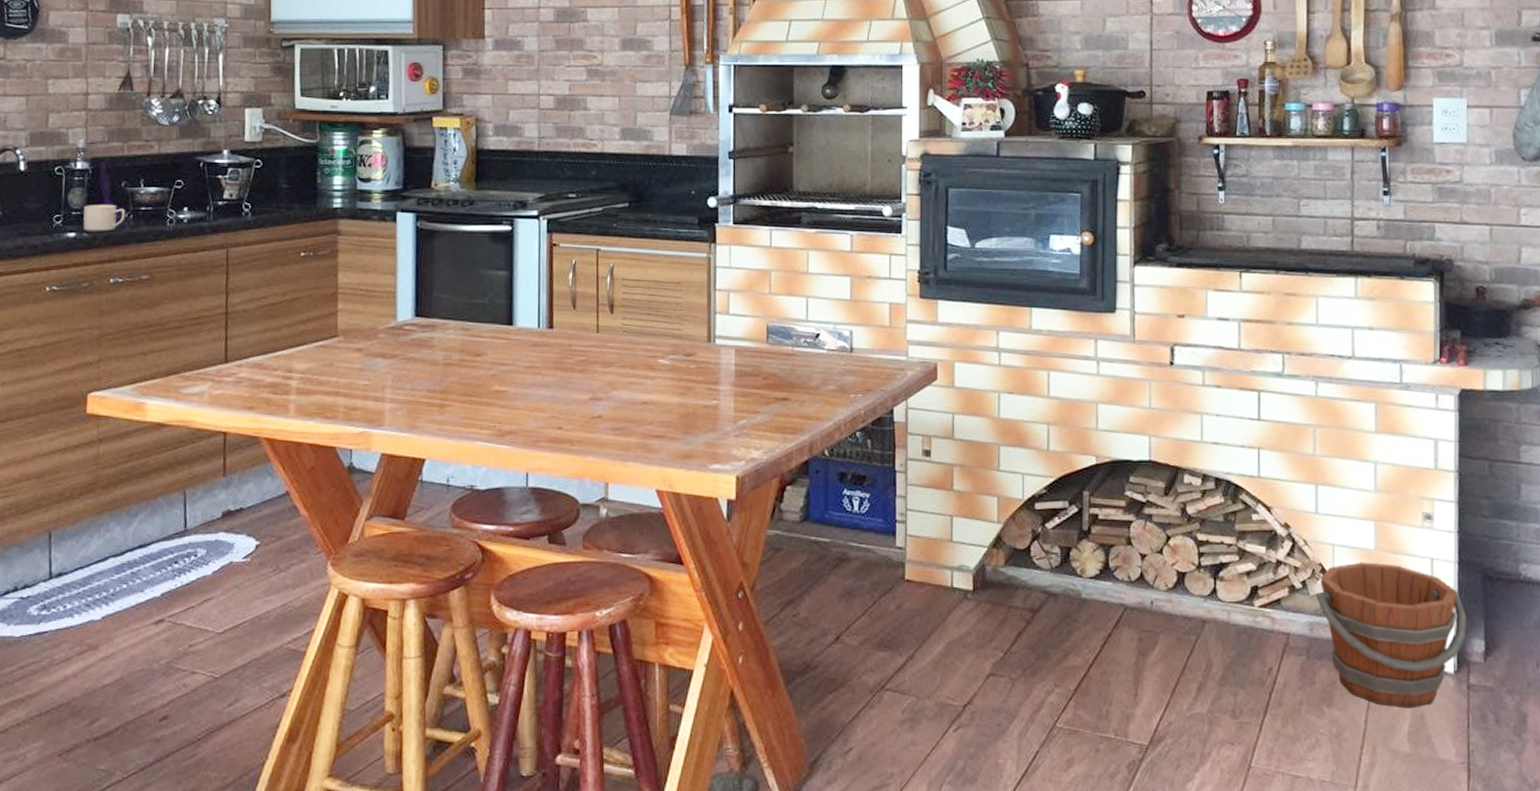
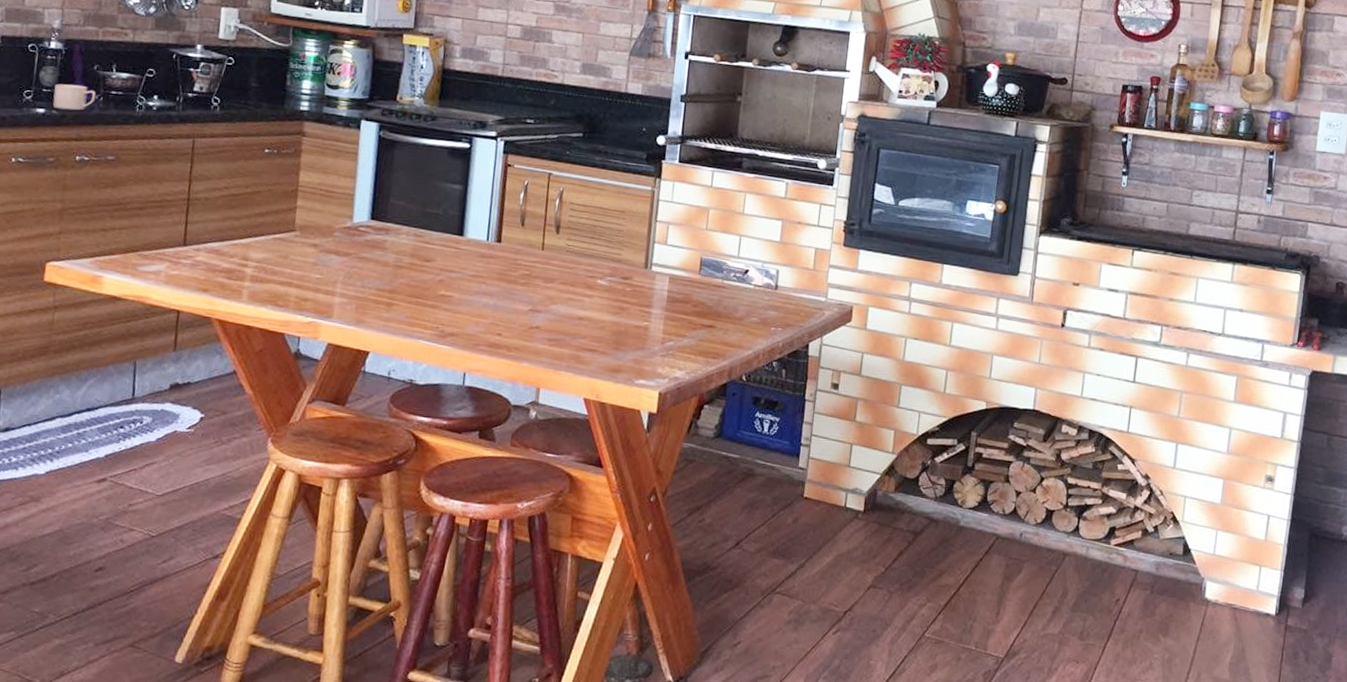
bucket: present [1317,562,1466,709] -> none [1165,513,1292,643]

